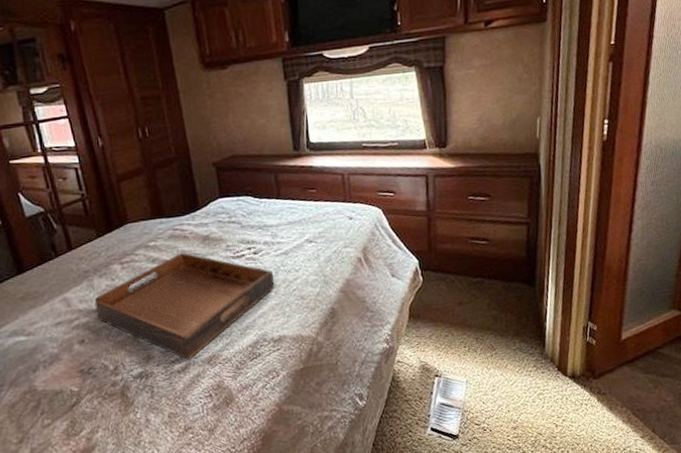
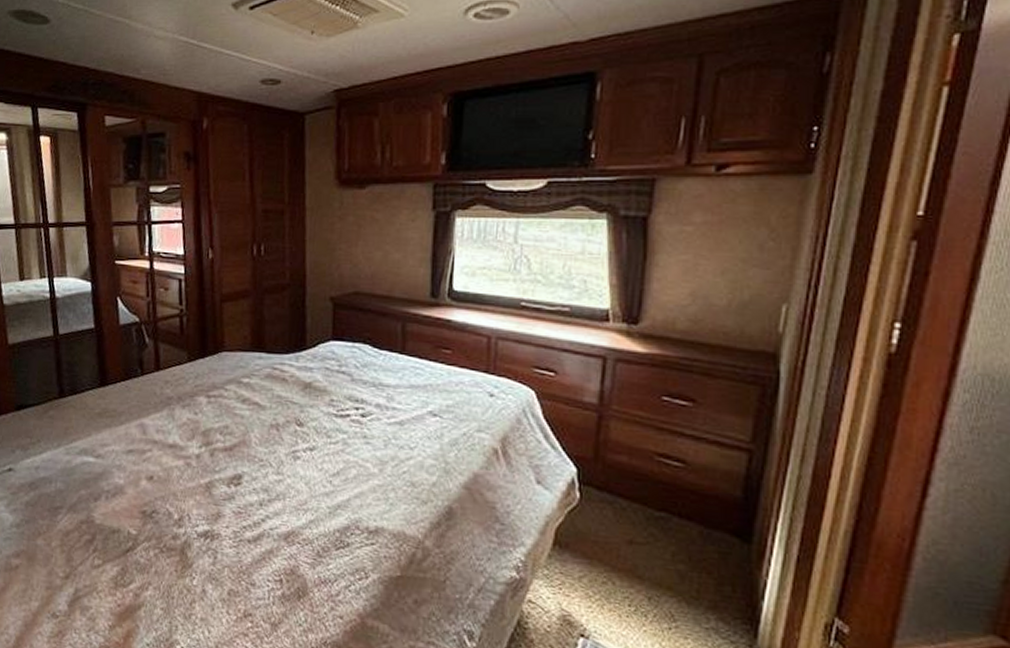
serving tray: present [94,253,275,360] -> none [171,398,382,530]

